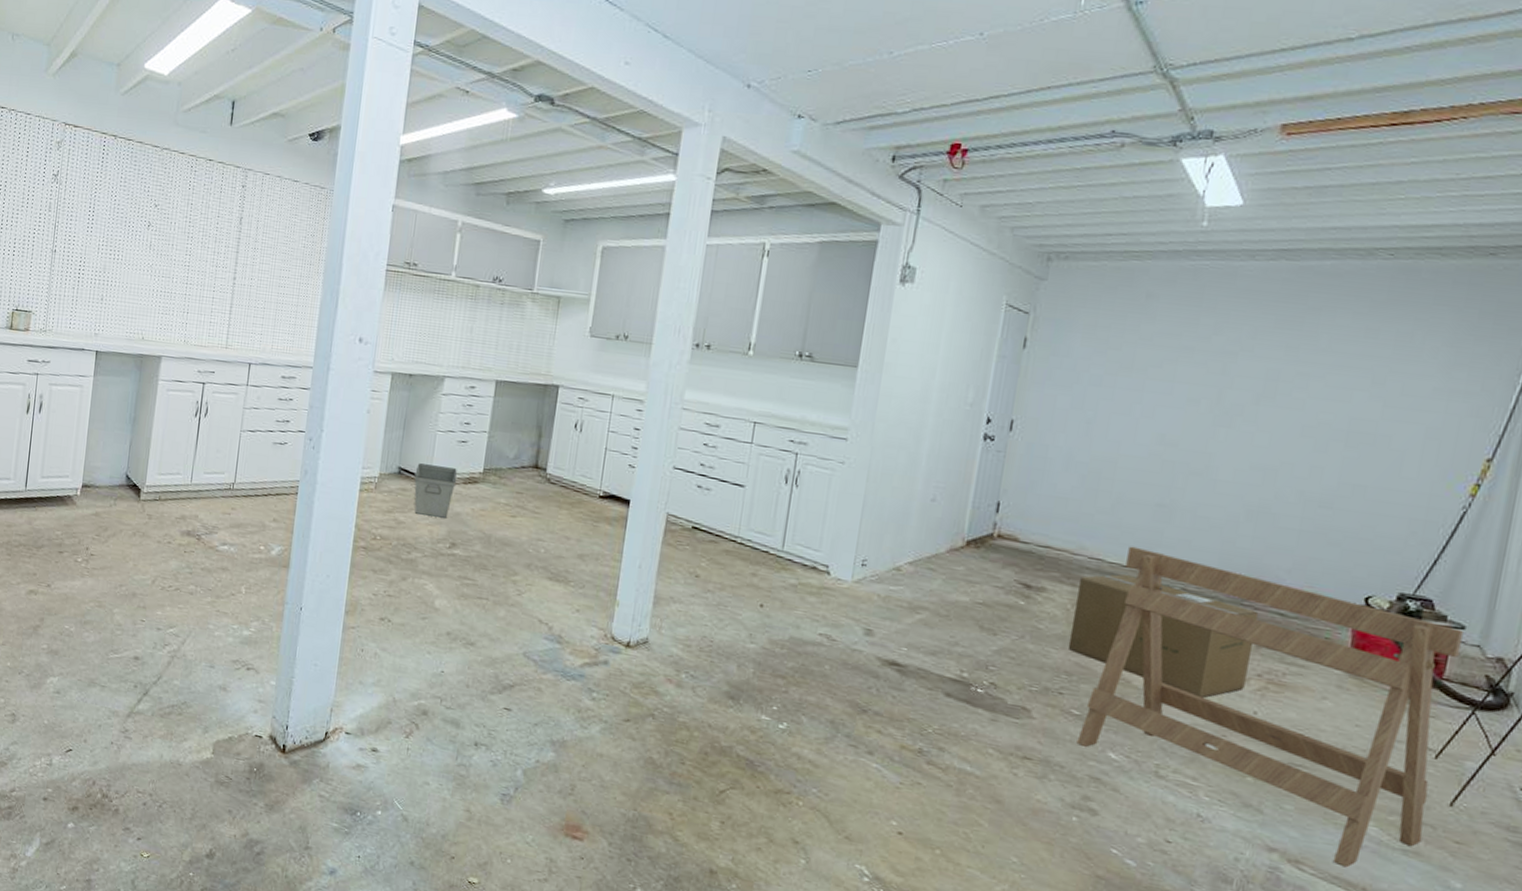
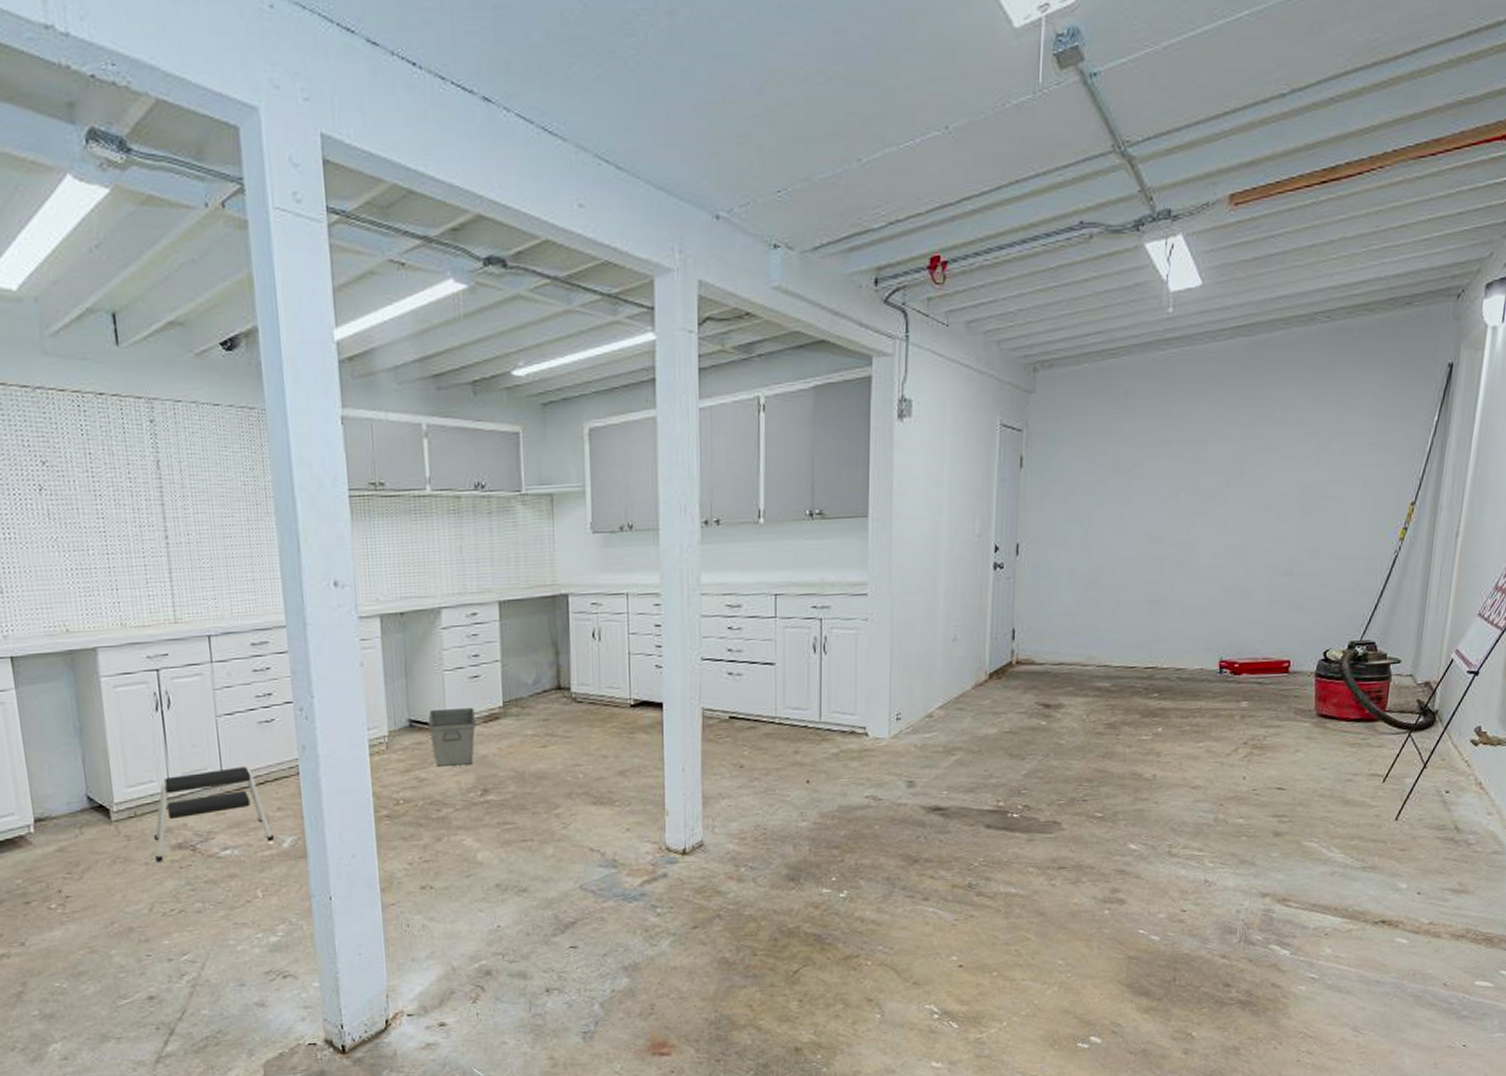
step stool: none [167,473,265,547] -> present [153,766,274,862]
box: present [1067,574,1259,699] -> none [1087,674,1241,776]
sawhorse: present [1076,546,1463,868] -> none [1102,646,1399,895]

